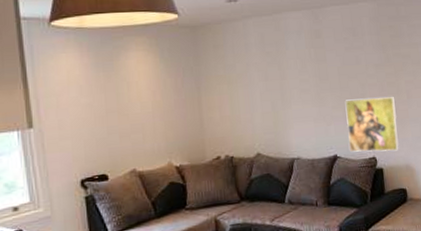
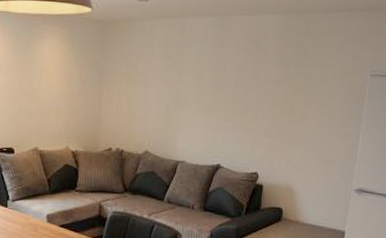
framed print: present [345,97,400,152] -> none [232,112,288,170]

